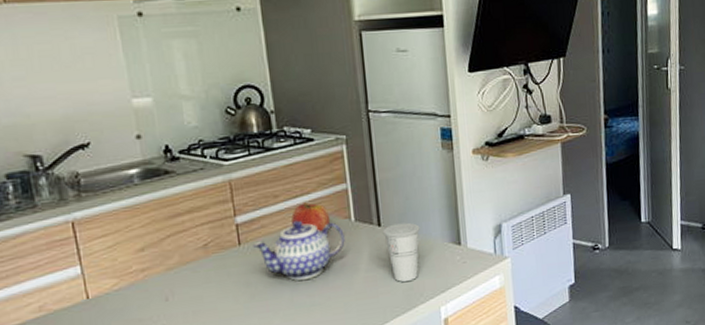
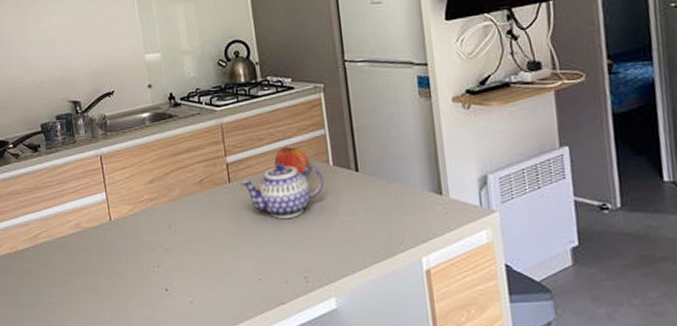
cup: present [383,222,420,282] -> none [361,169,398,228]

